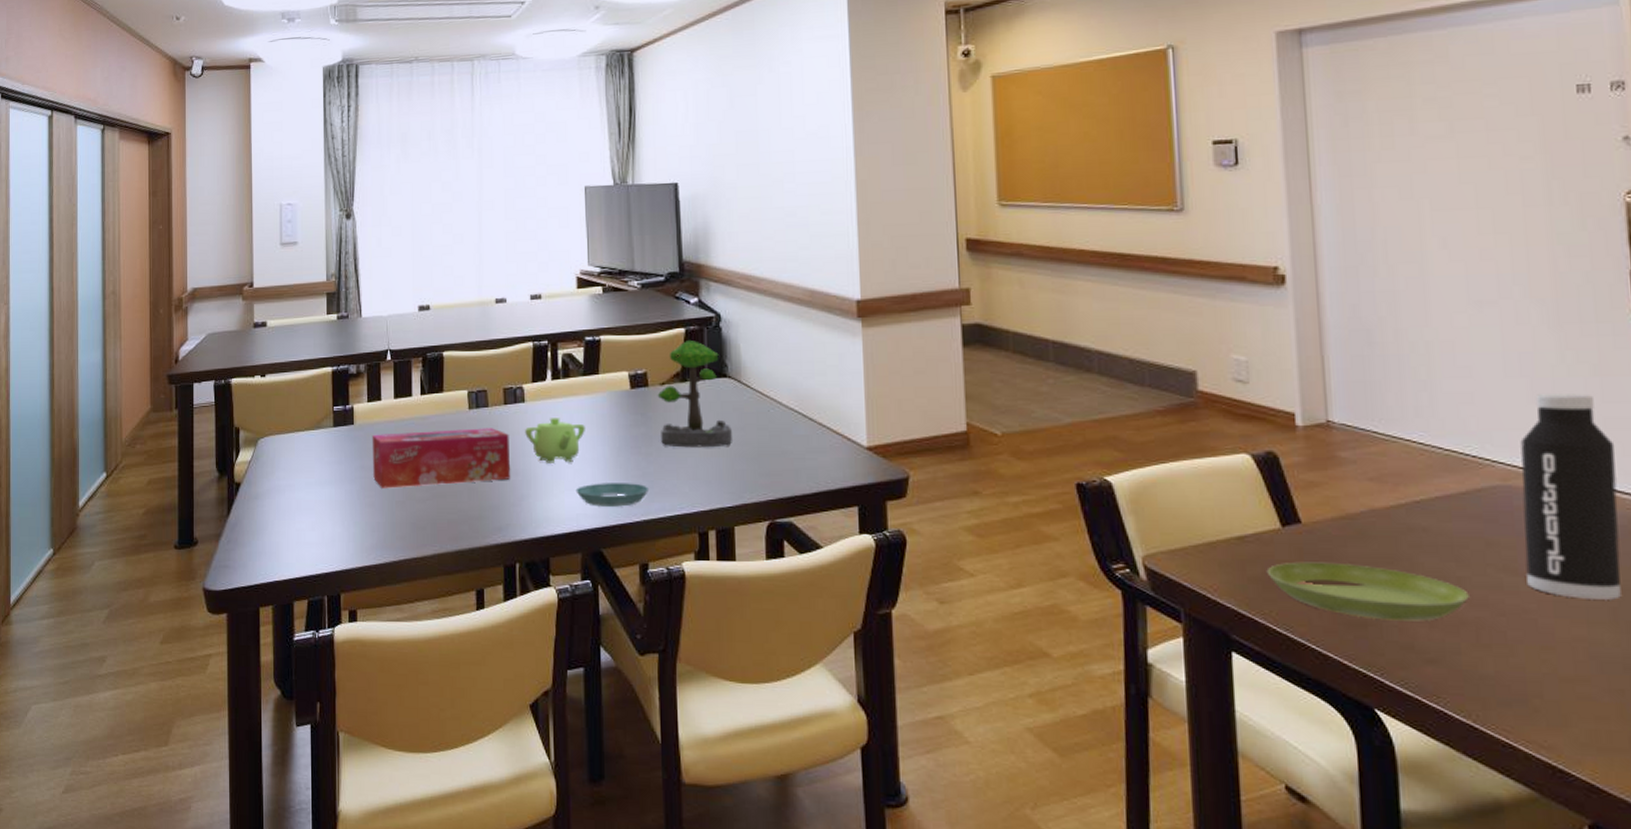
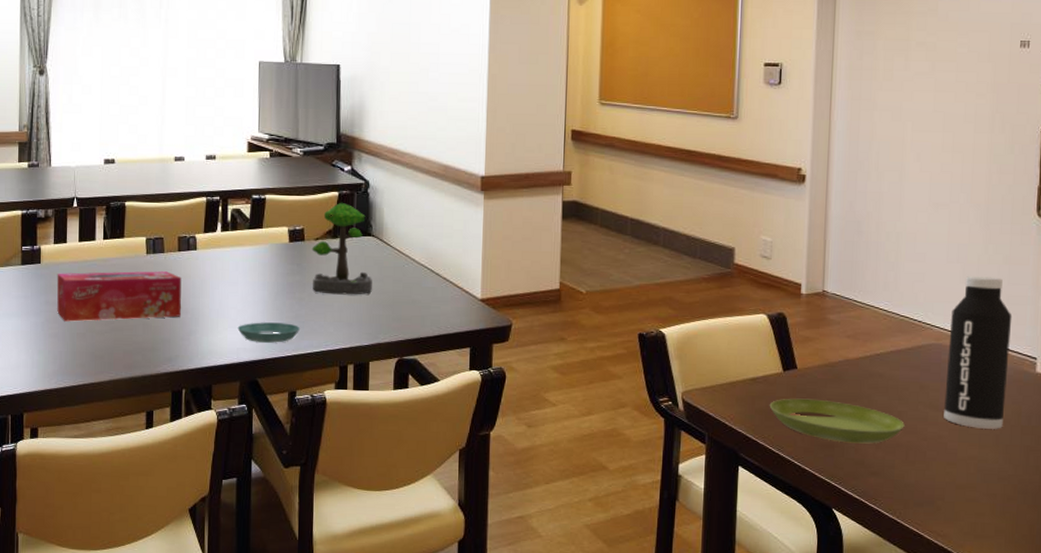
teapot: present [525,418,585,463] -> none [196,264,248,304]

